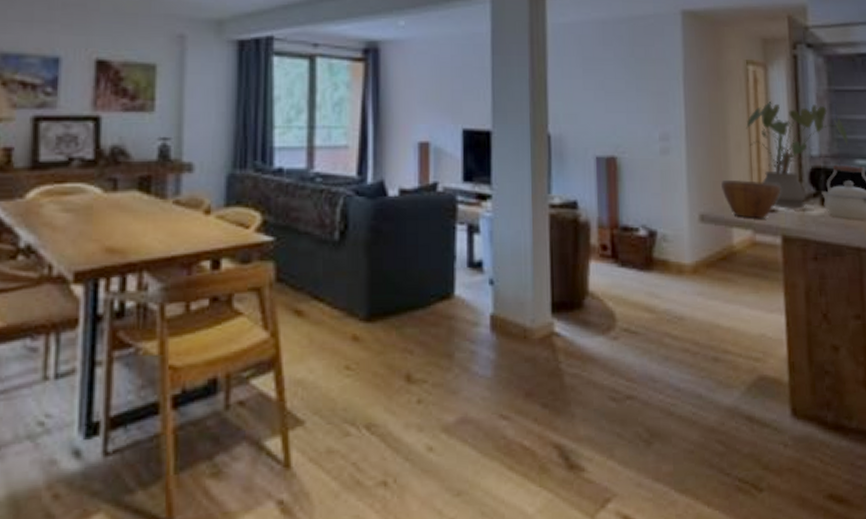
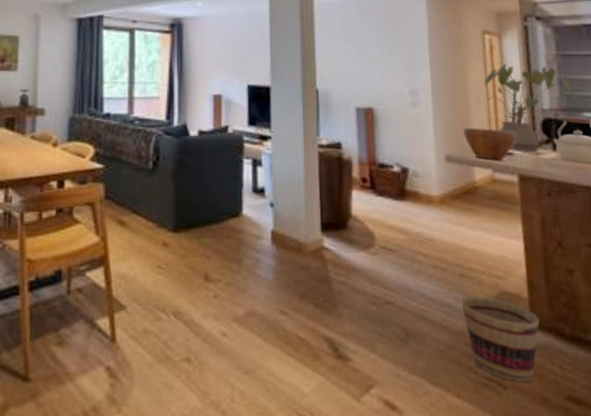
basket: none [714,383,801,483] -> present [461,297,540,383]

